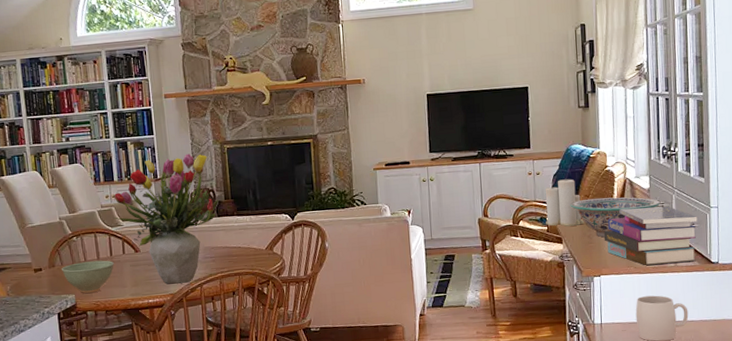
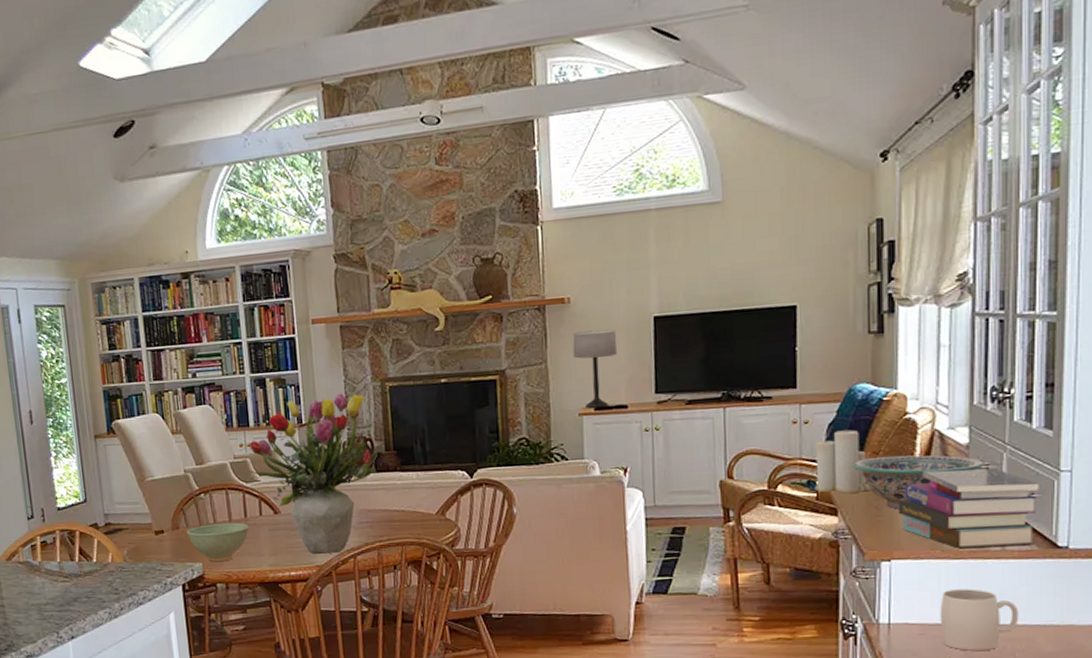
table lamp: none [367,103,401,164] -> present [572,329,618,408]

